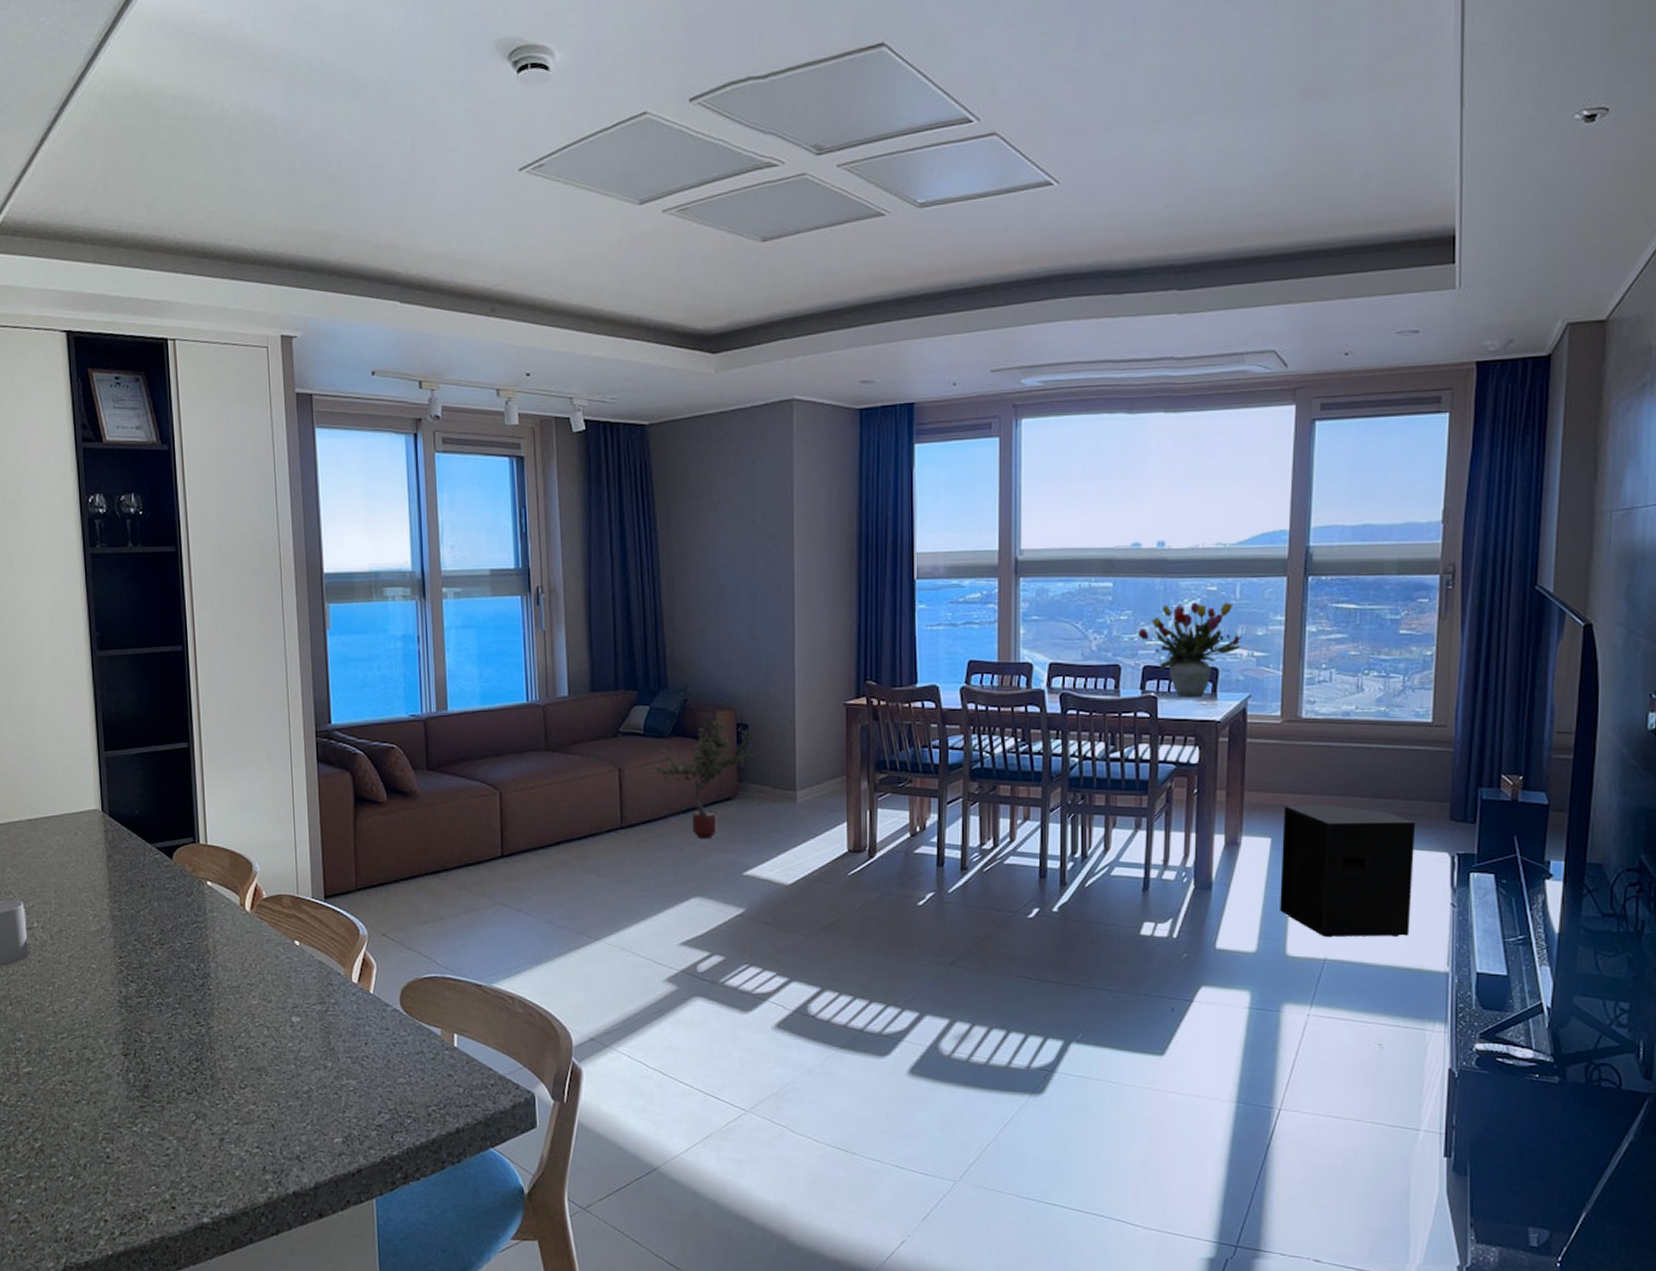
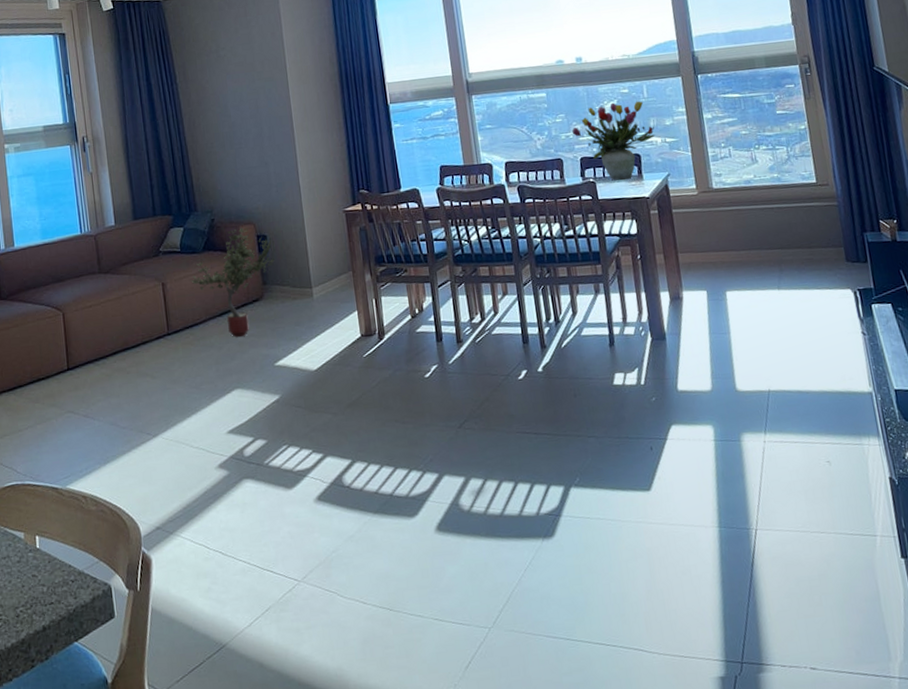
speaker: present [1280,806,1416,938] -> none [712,258,834,372]

